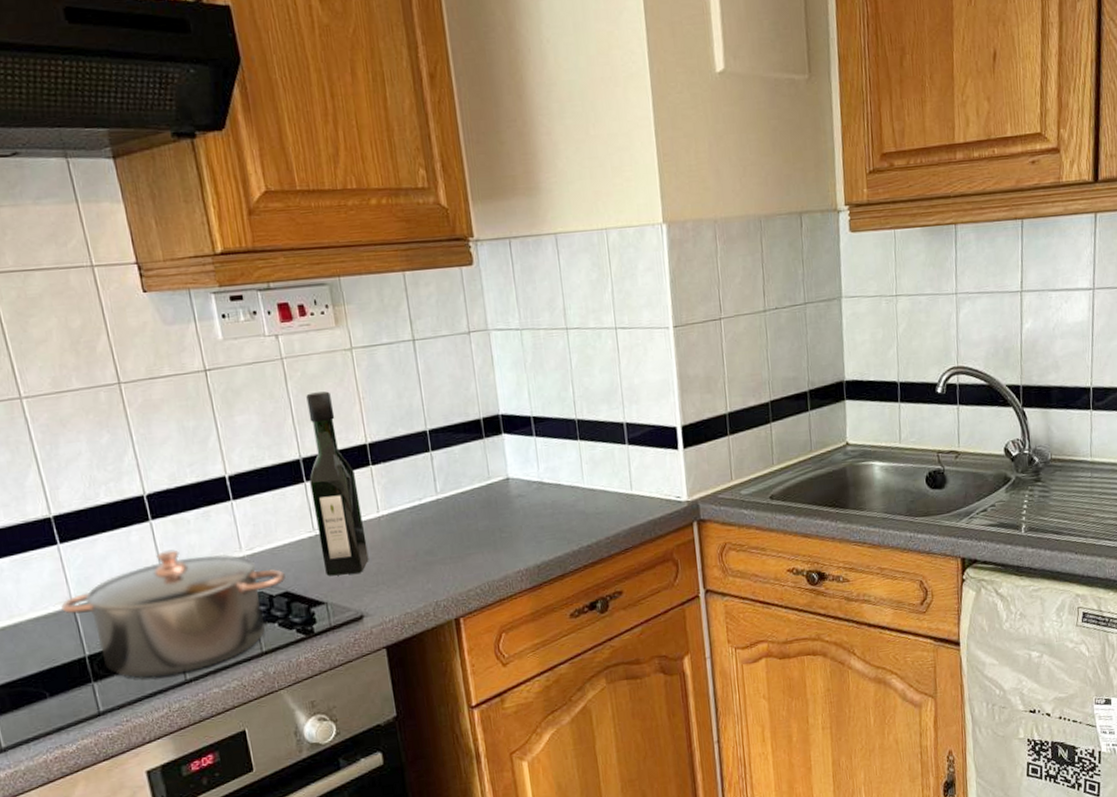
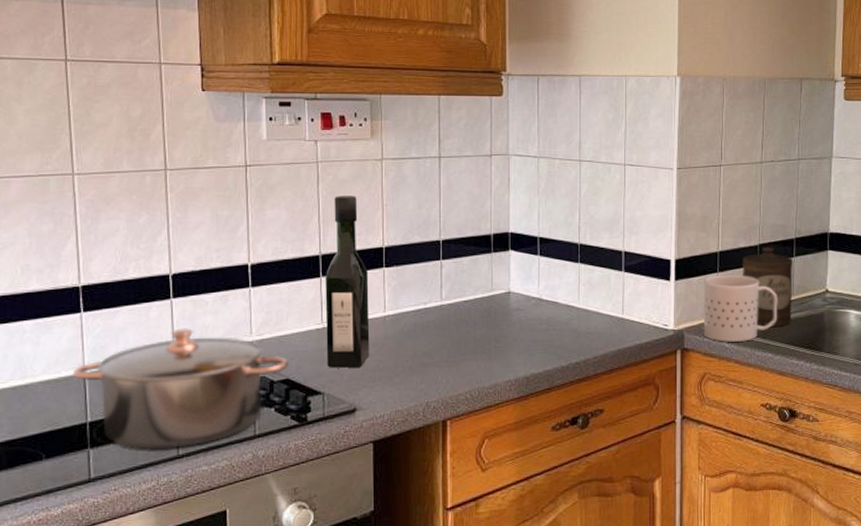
mug: none [715,436,797,509] -> present [703,275,778,342]
canister: none [753,402,812,489] -> present [742,246,793,327]

